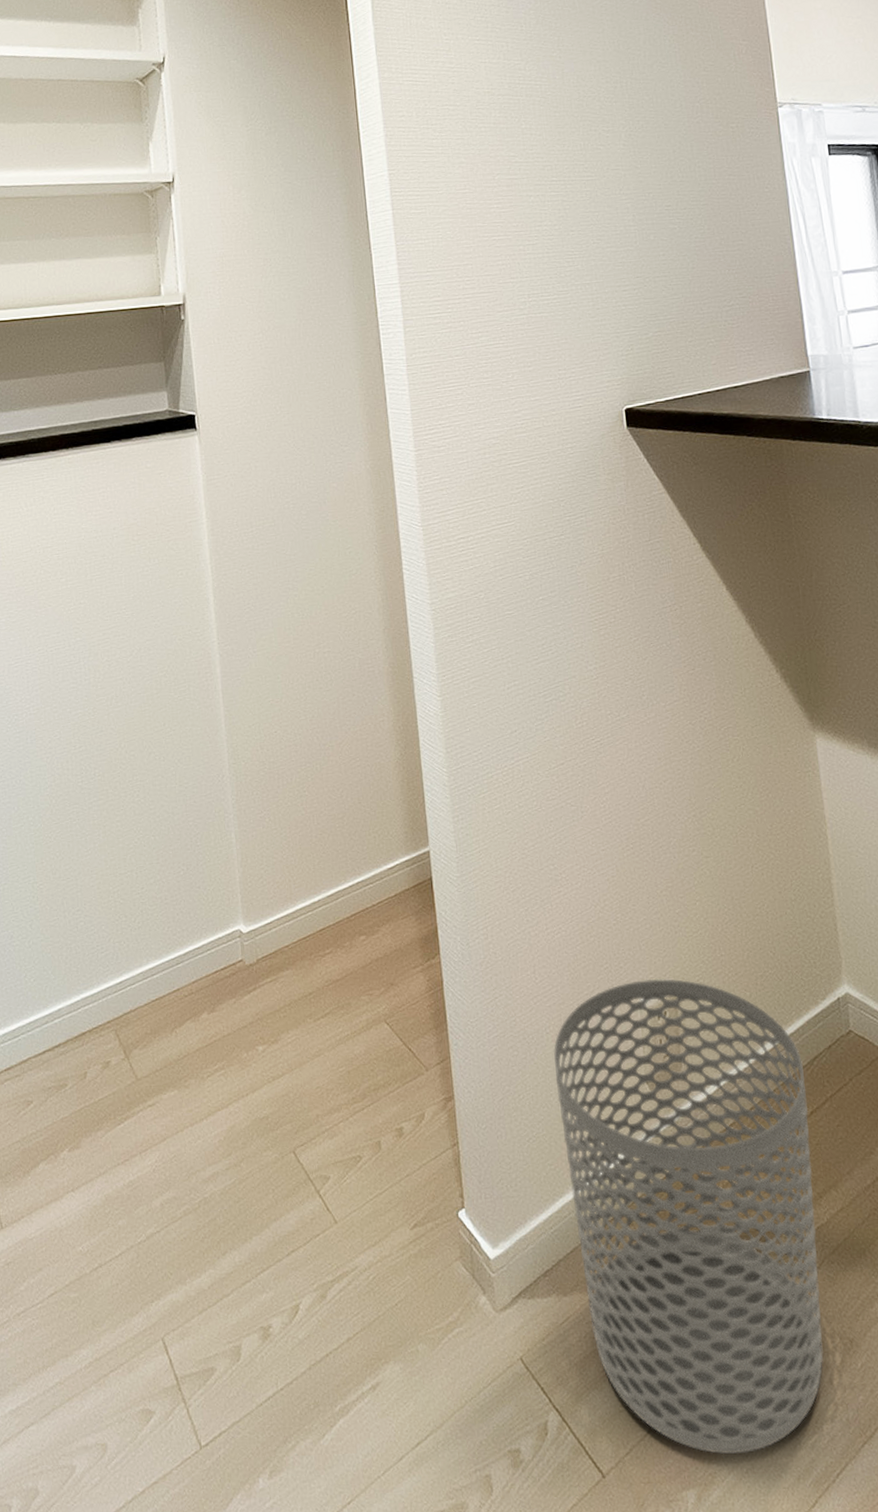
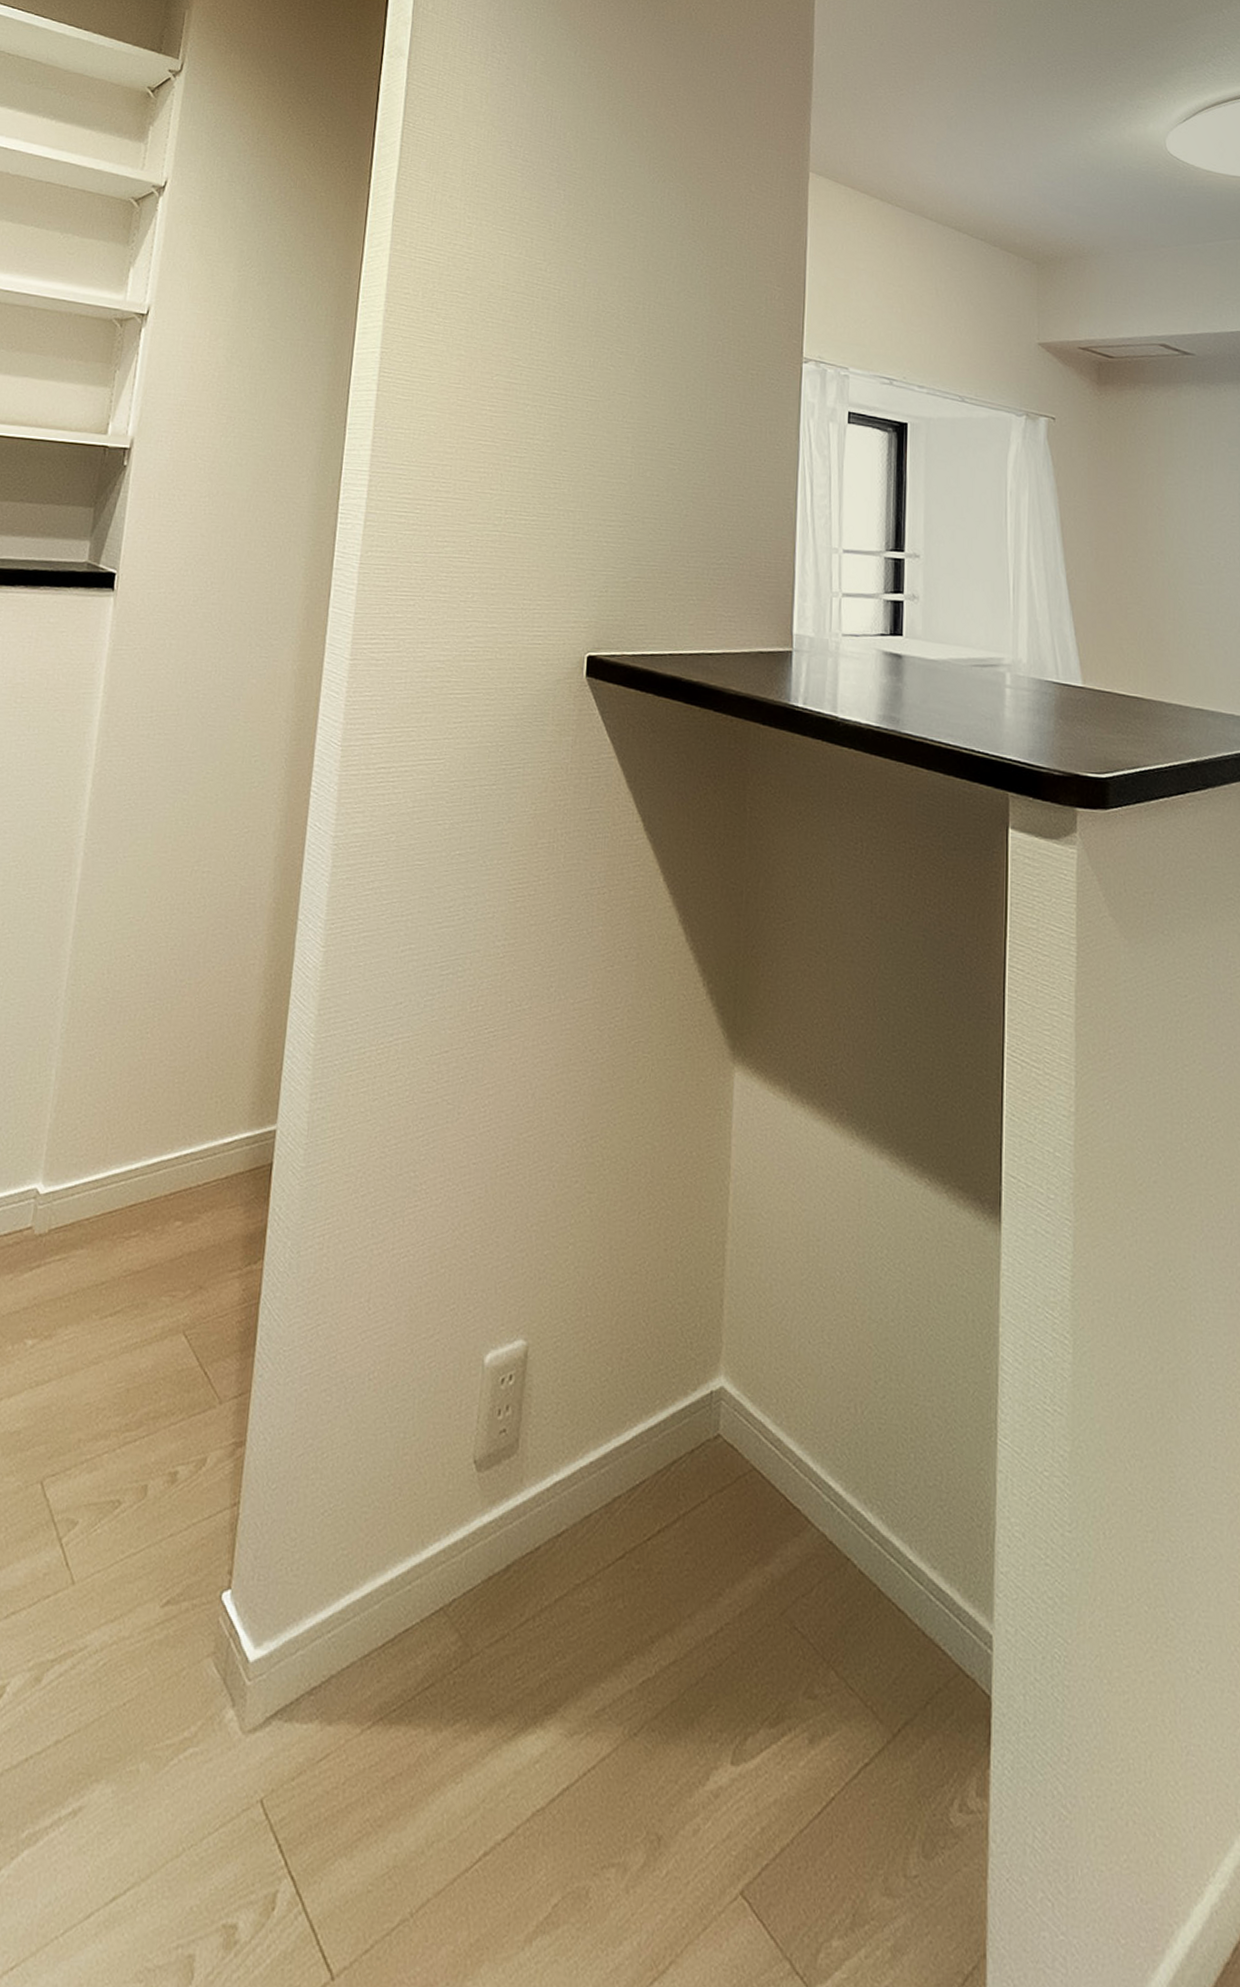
waste bin: present [554,978,824,1455] -> none [354,1331,658,1972]

